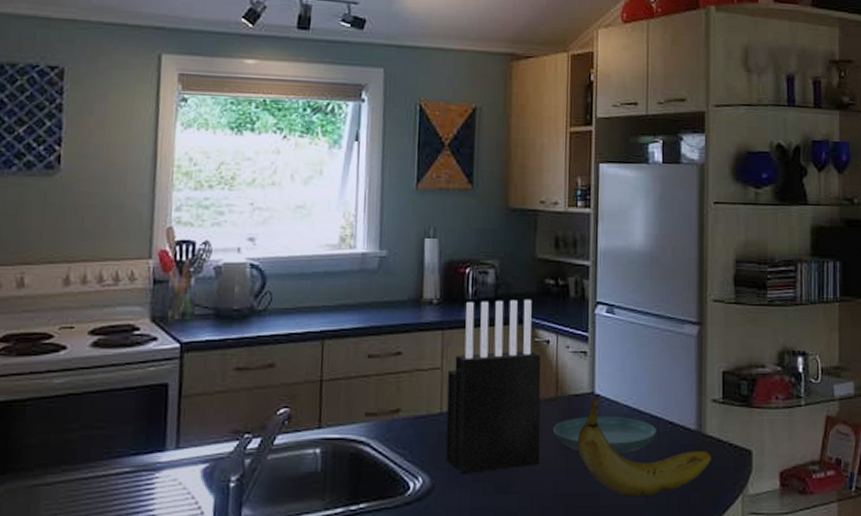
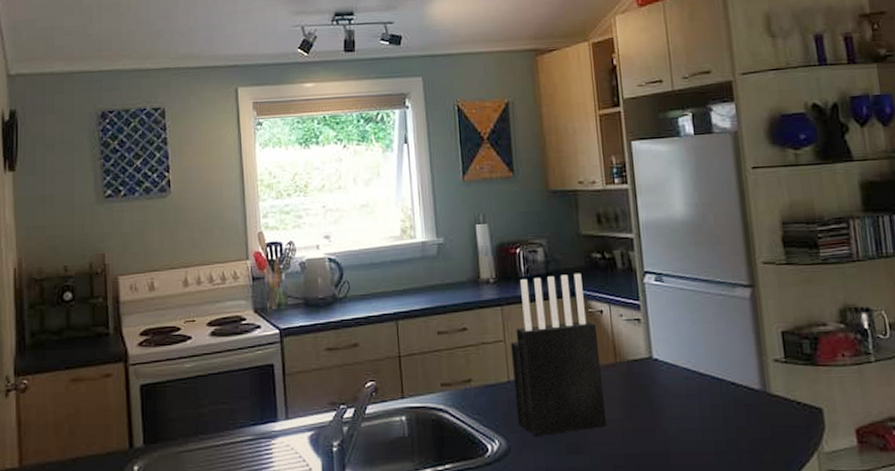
saucer: present [552,416,656,453] -> none [615,378,719,414]
banana: present [578,395,711,497] -> none [641,359,780,456]

